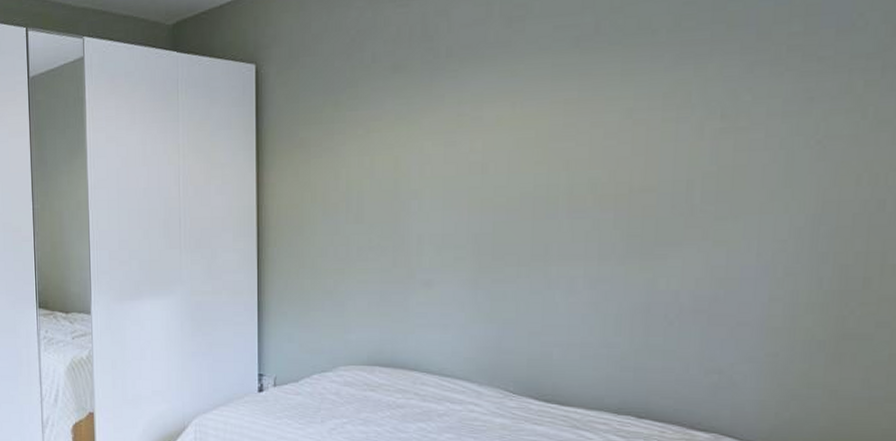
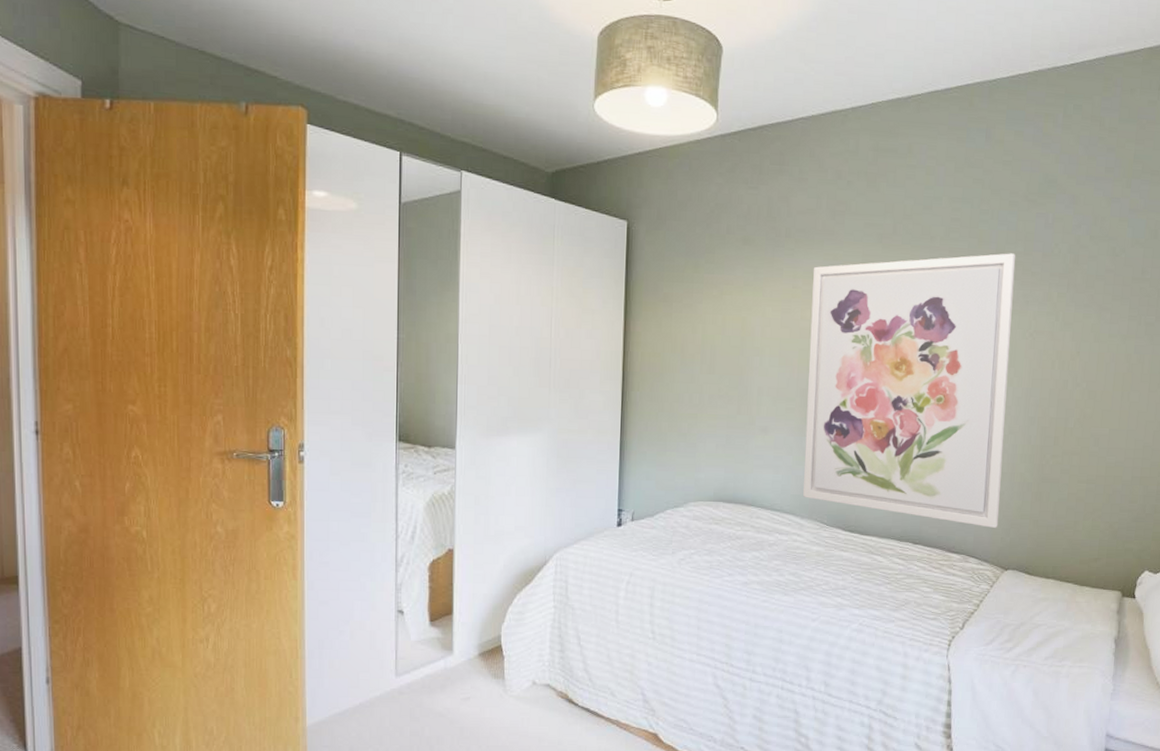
wall art: none [480,35,791,400] -> present [803,253,1016,528]

